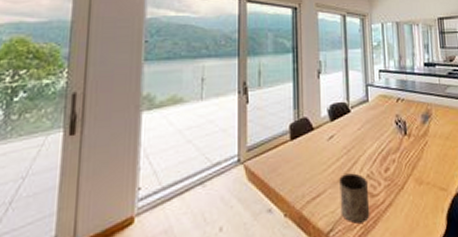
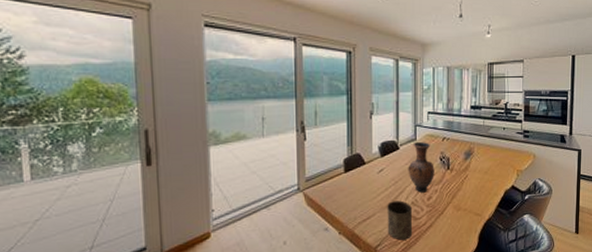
vase: none [361,104,391,163] -> present [408,142,434,193]

